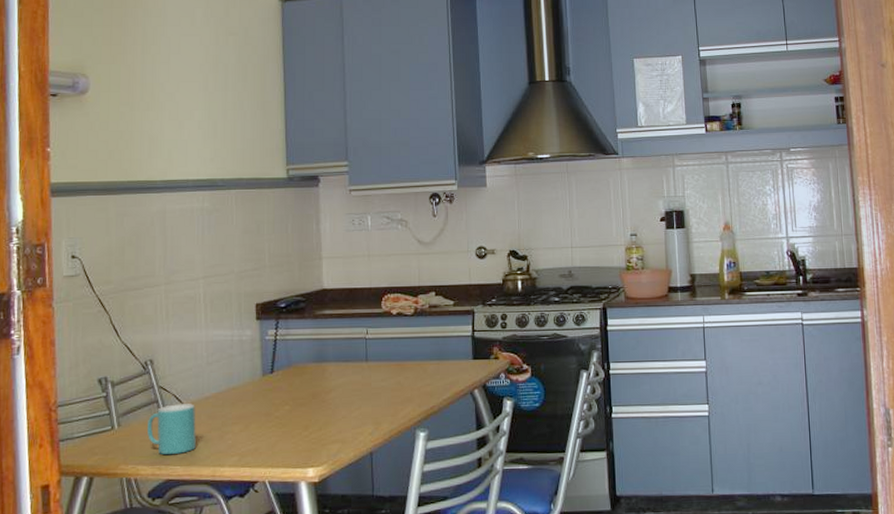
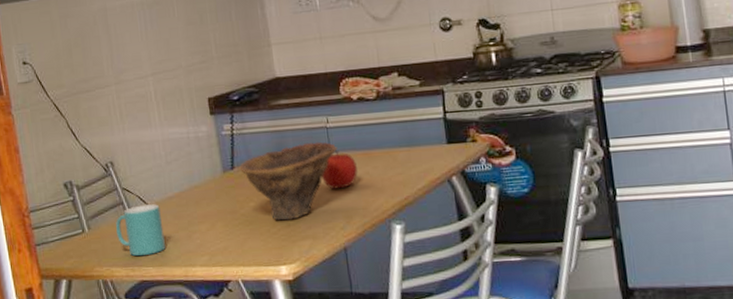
bowl: none [279,351,374,425] -> present [239,141,338,221]
apple: none [357,360,390,397] -> present [322,150,358,189]

